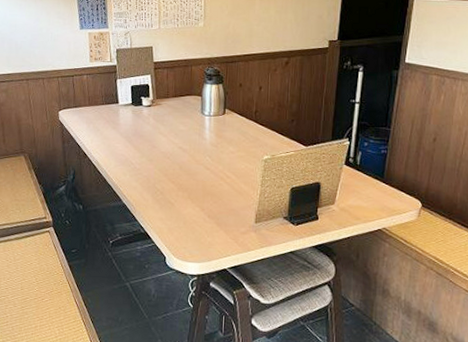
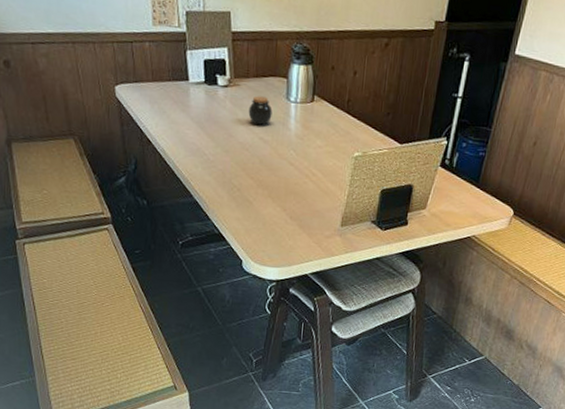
jar: none [169,112,190,137] -> present [248,95,273,126]

